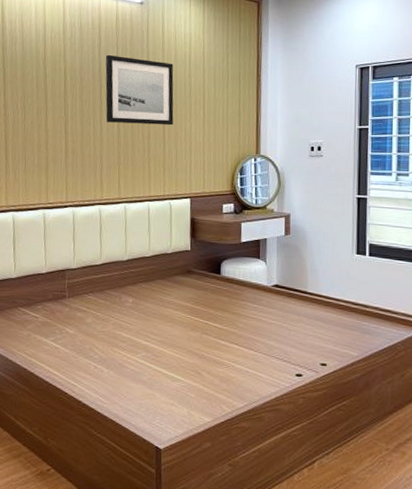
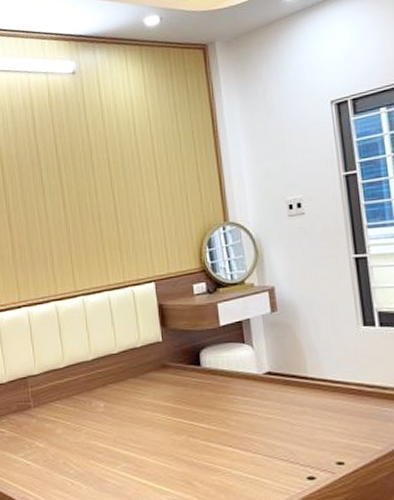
wall art: present [105,54,174,126] -> none [41,133,125,209]

